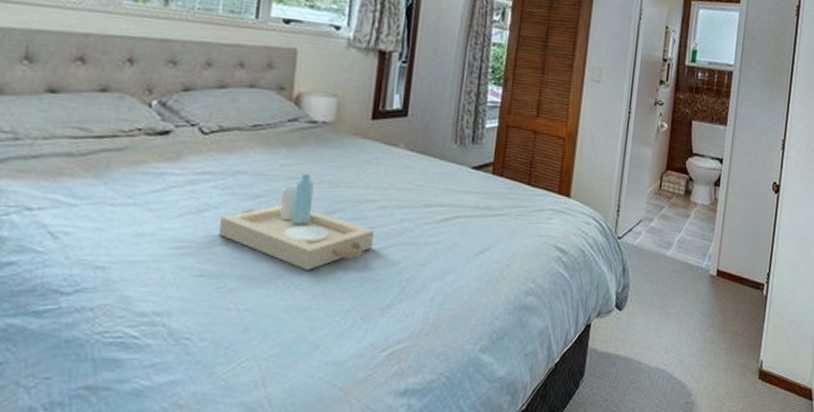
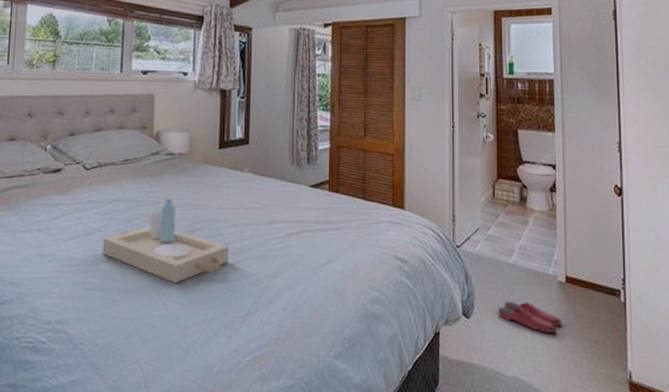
slippers: none [650,294,708,326] -> present [498,302,561,334]

